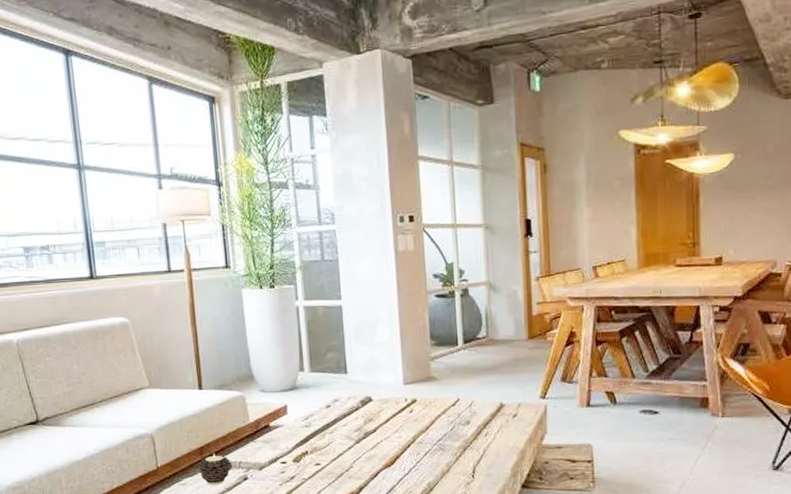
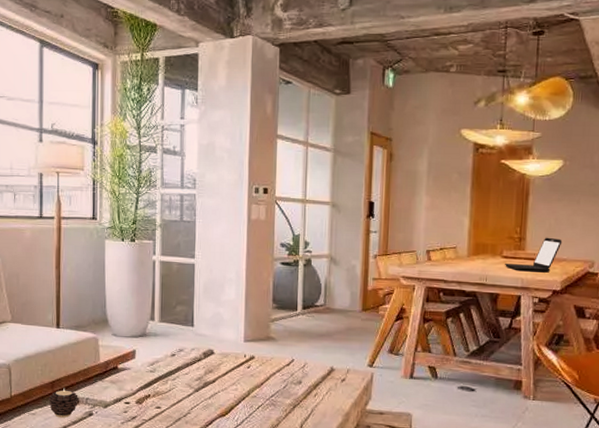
laptop: none [679,239,740,280] -> present [505,237,563,273]

